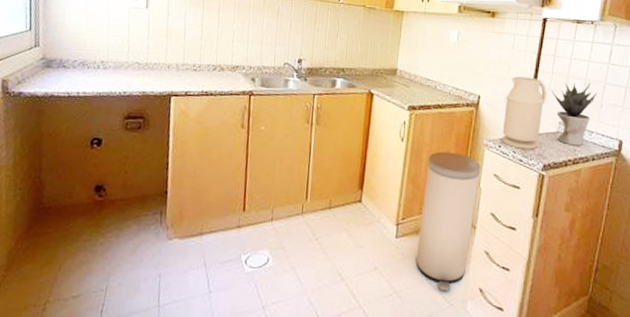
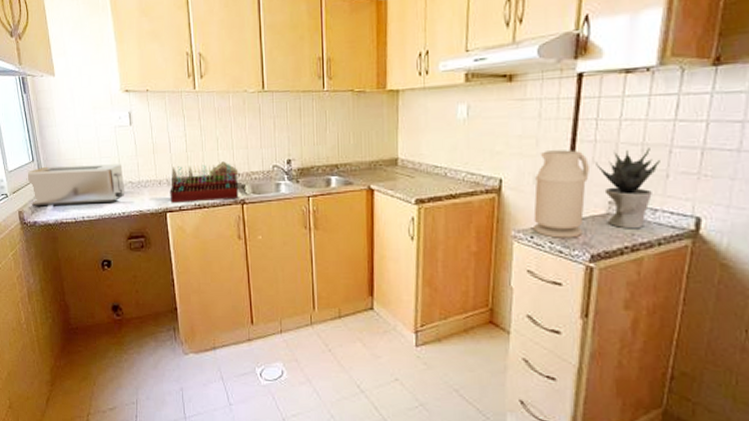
toaster: none [18,37,131,82] -> present [26,164,125,207]
dish rack: none [176,53,251,91] -> present [169,161,239,204]
pedal bin: present [416,151,481,292] -> none [441,248,510,404]

